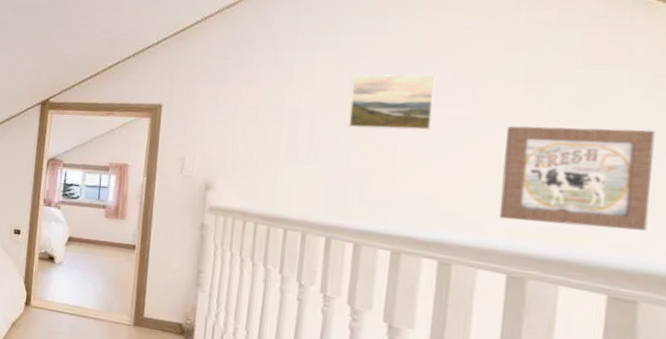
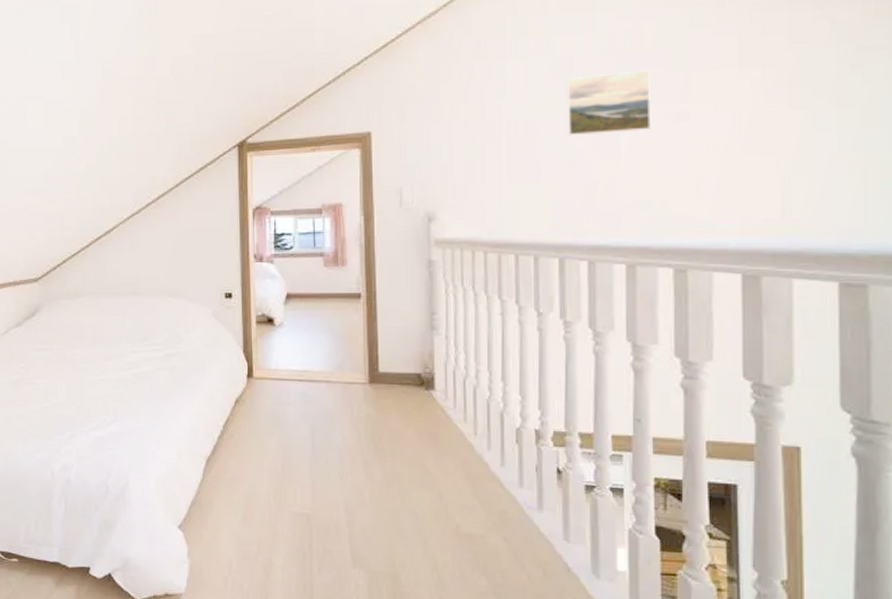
wall art: present [499,126,656,231] -> none [725,105,868,216]

